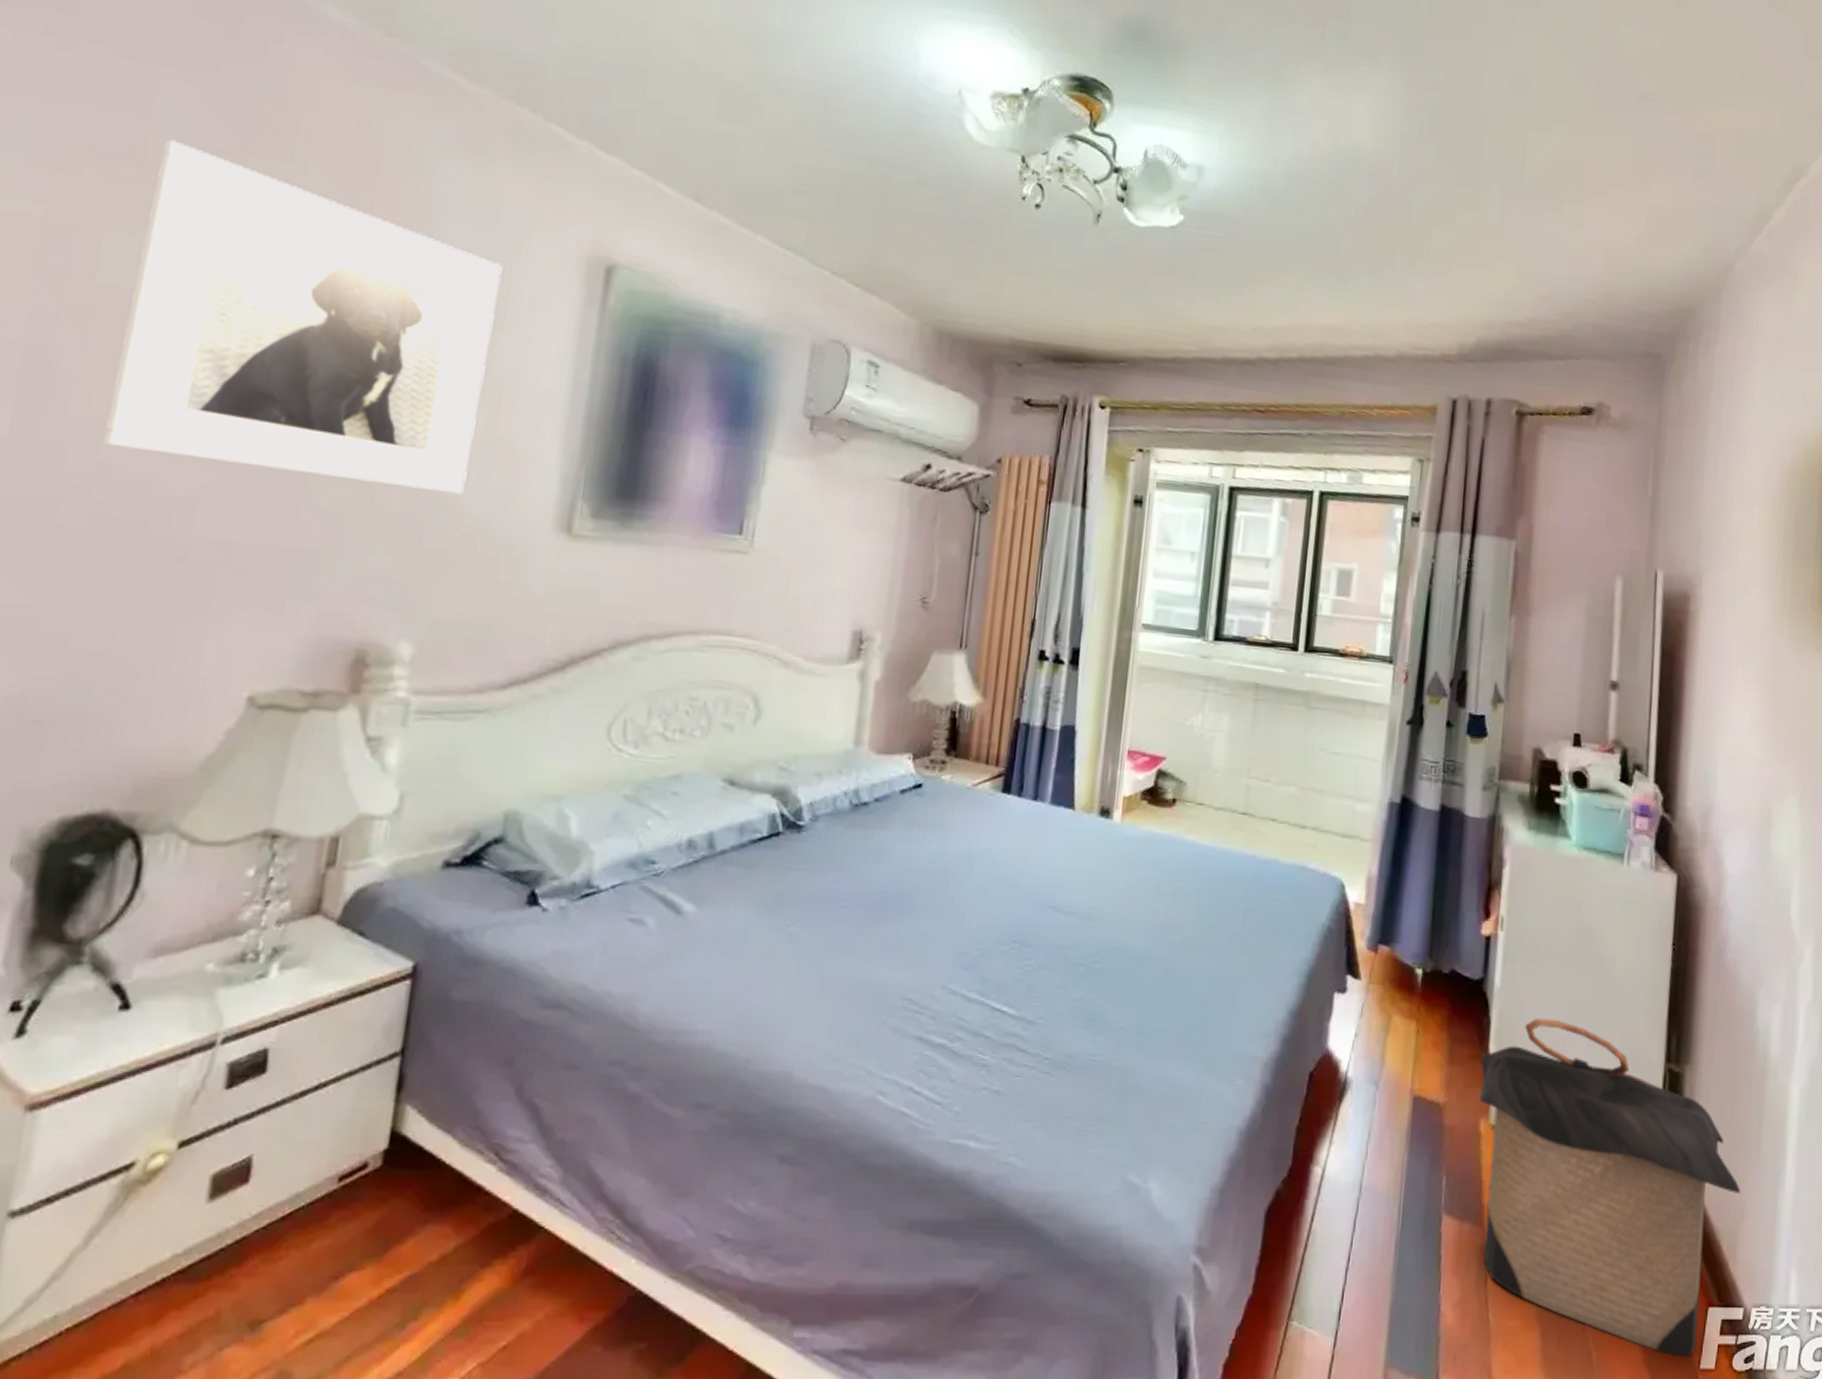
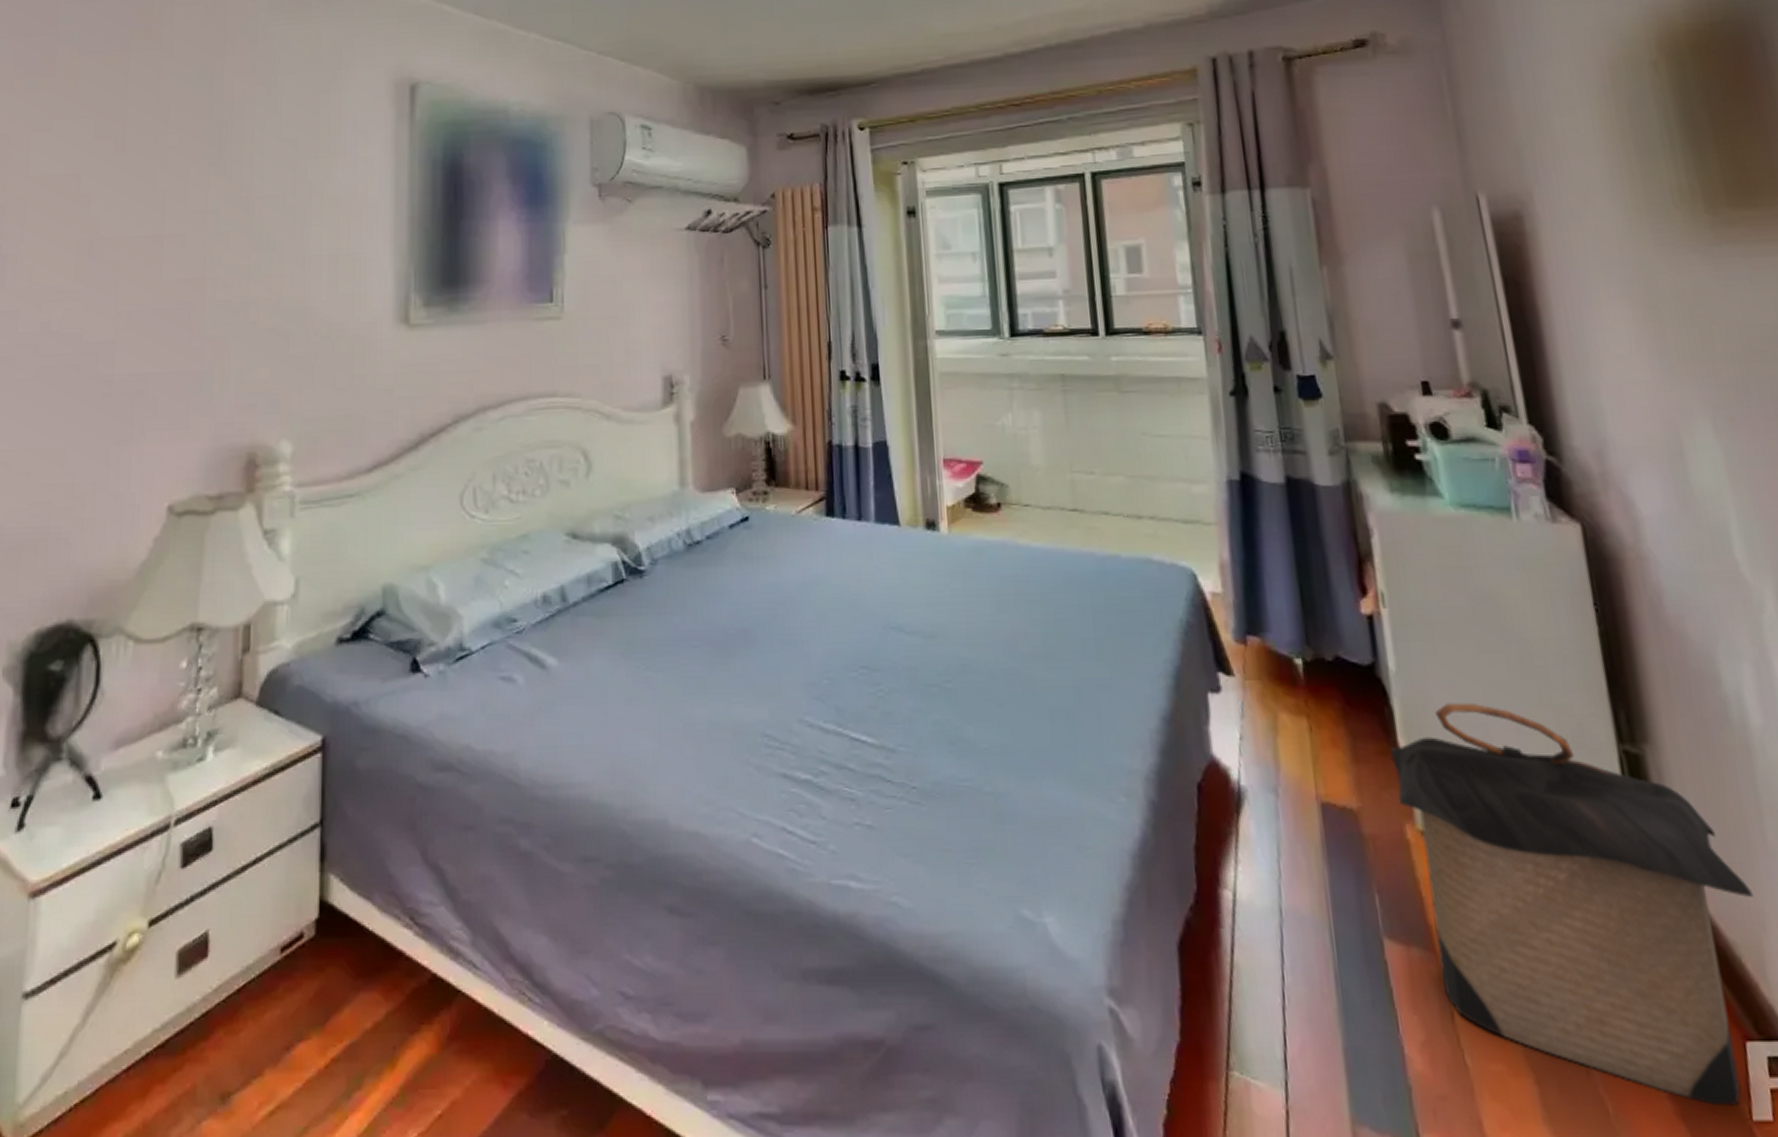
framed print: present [104,139,503,495] -> none [44,50,328,307]

